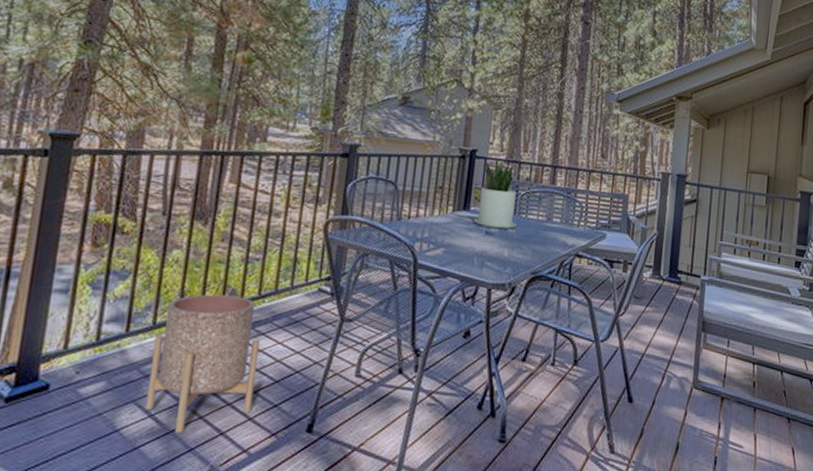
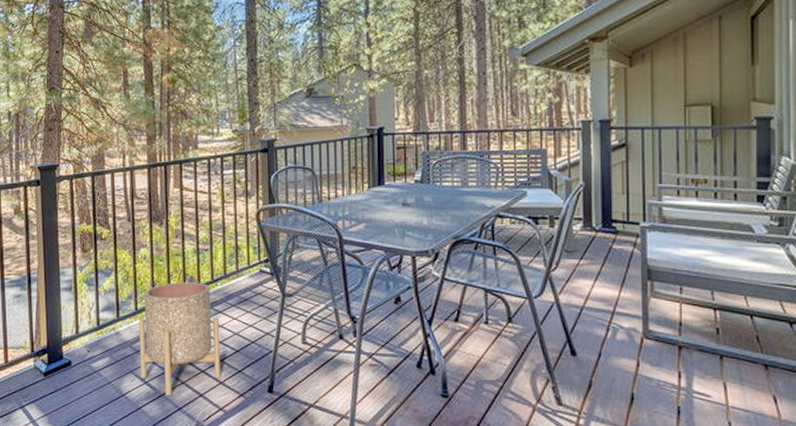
planter: present [474,162,518,230] -> none [390,135,432,200]

